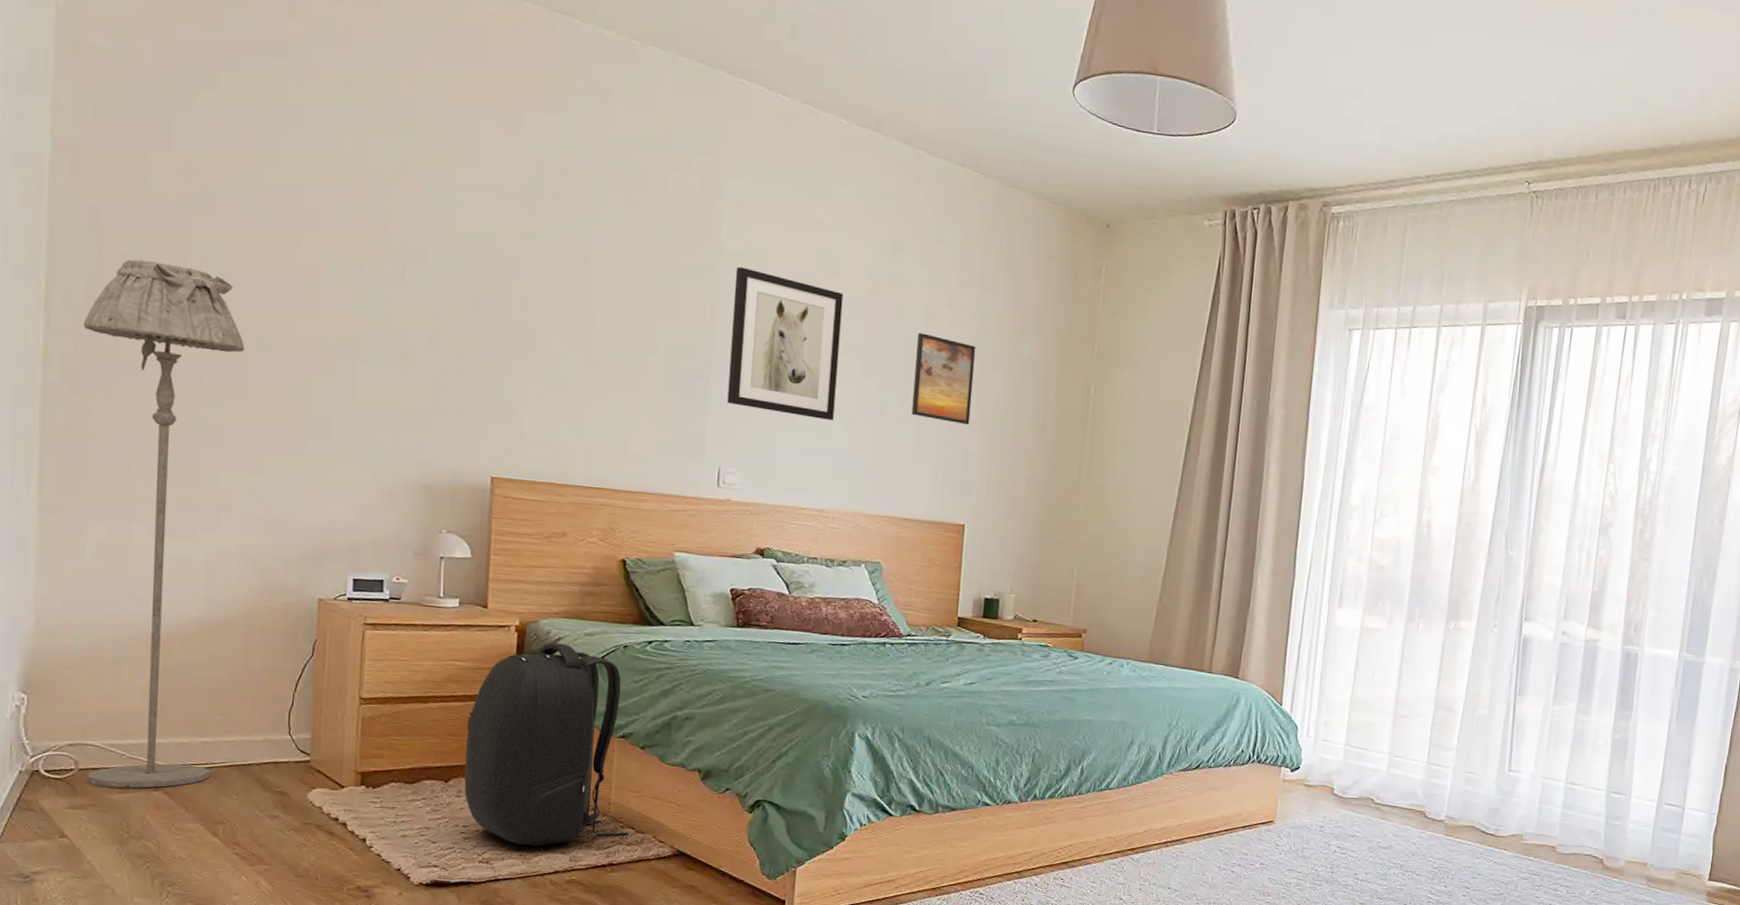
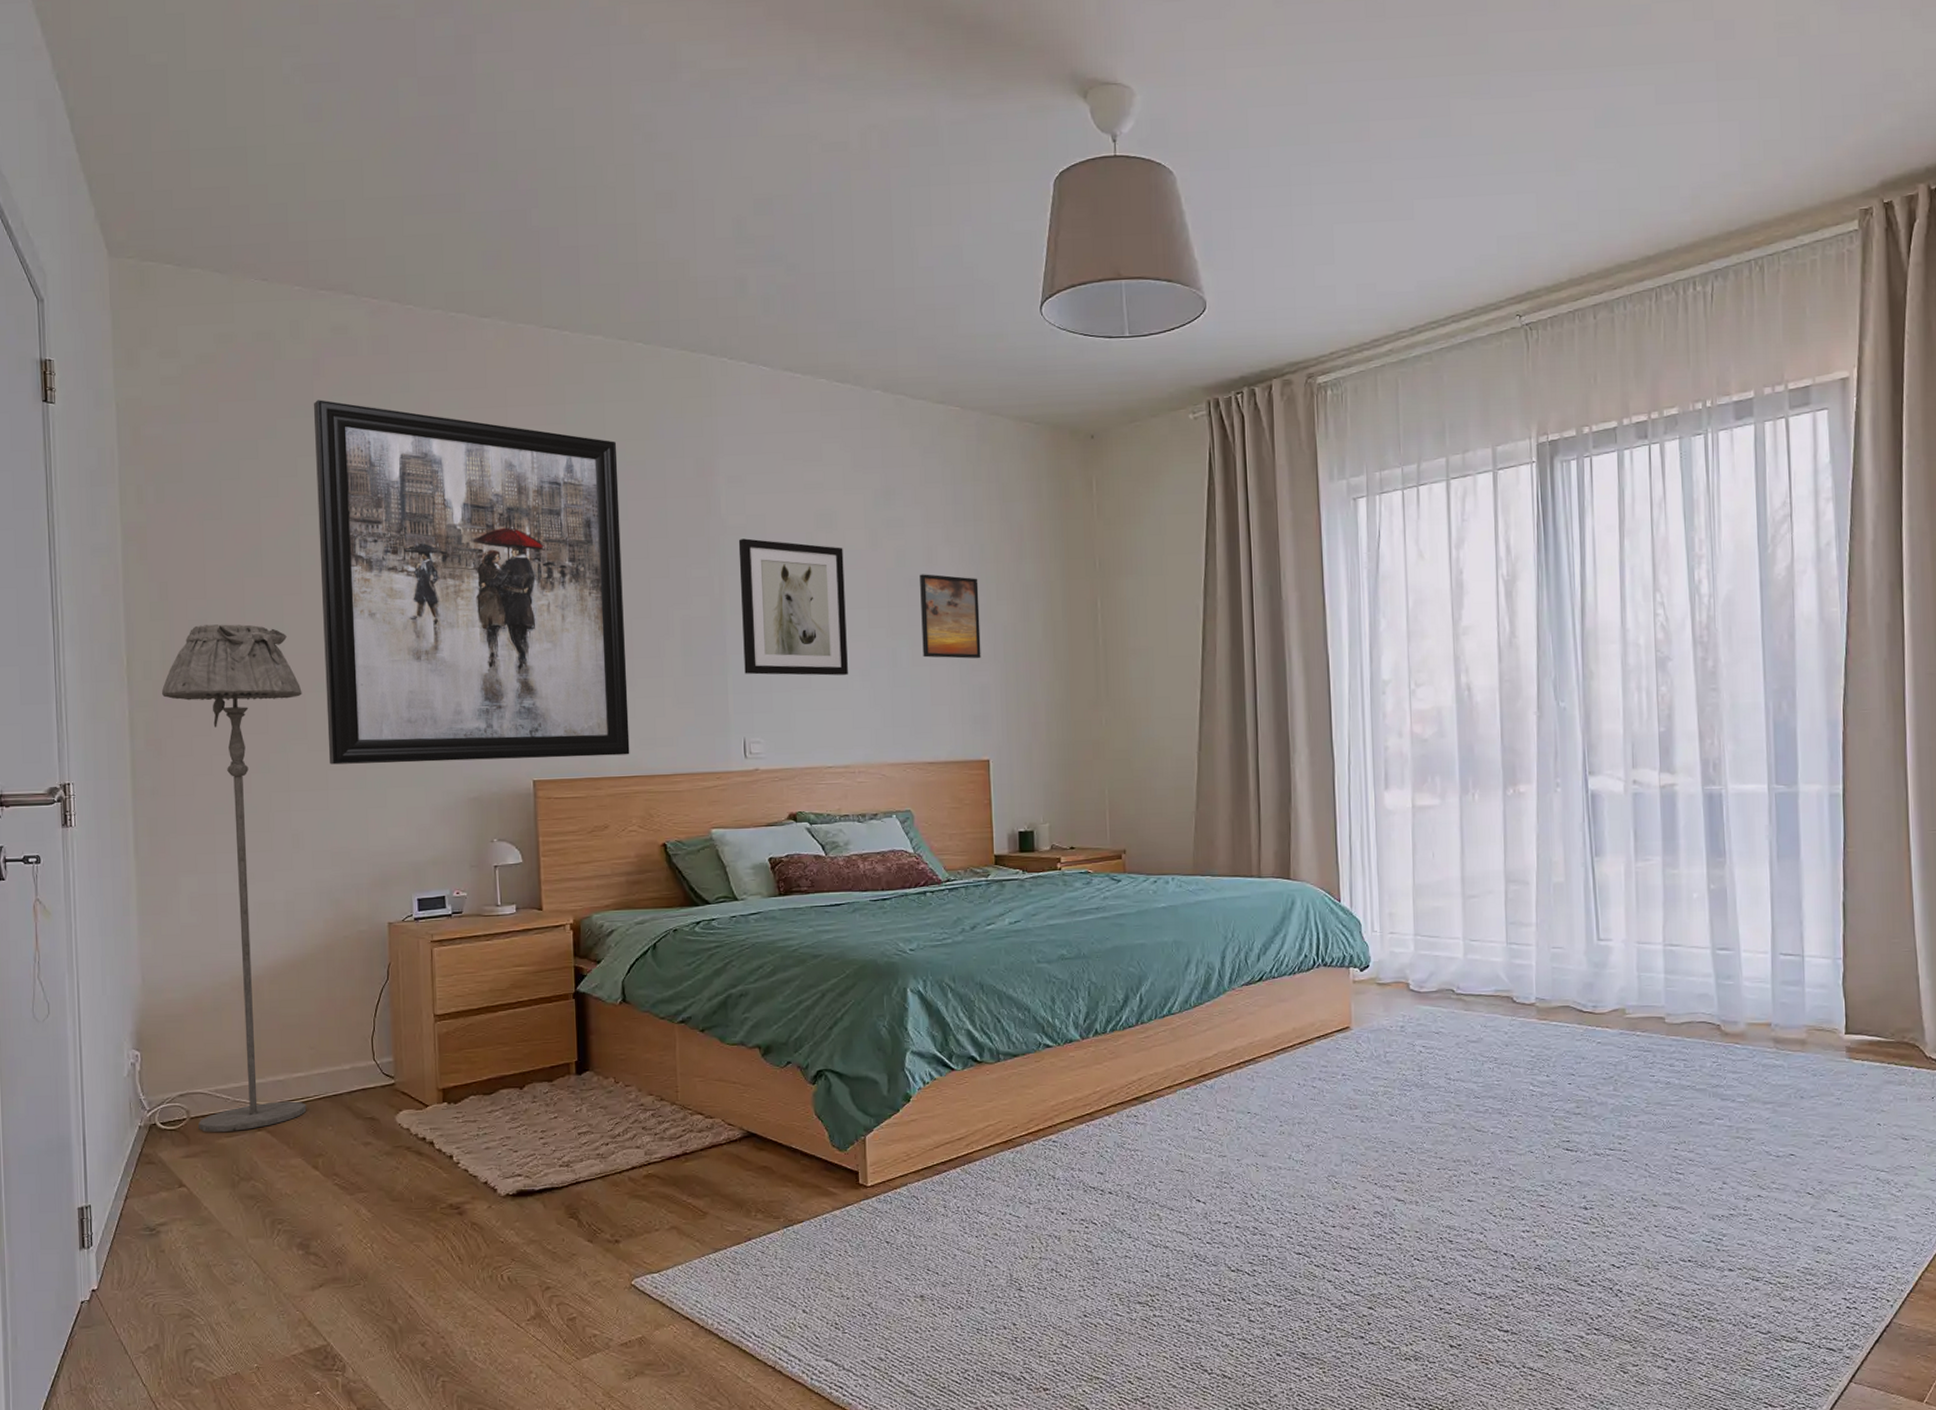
wall art: none [268,41,618,466] -> present [313,400,630,765]
backpack: present [464,642,628,847] -> none [534,935,698,1145]

